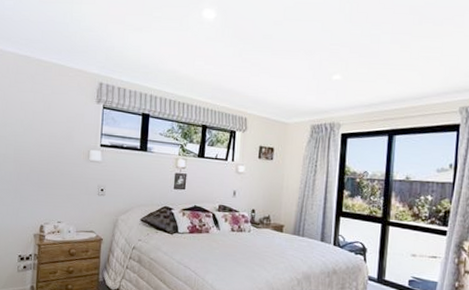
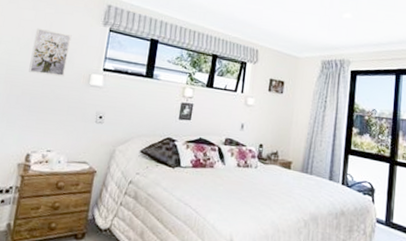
wall art: none [34,109,69,154] -> present [29,28,72,77]

